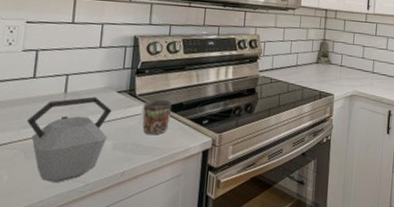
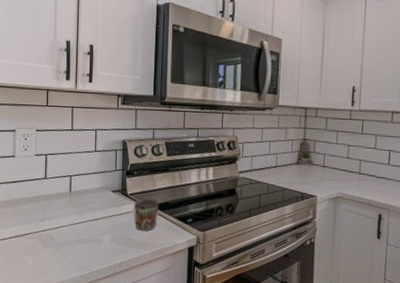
kettle: present [27,96,112,182] -> none [43,195,108,269]

